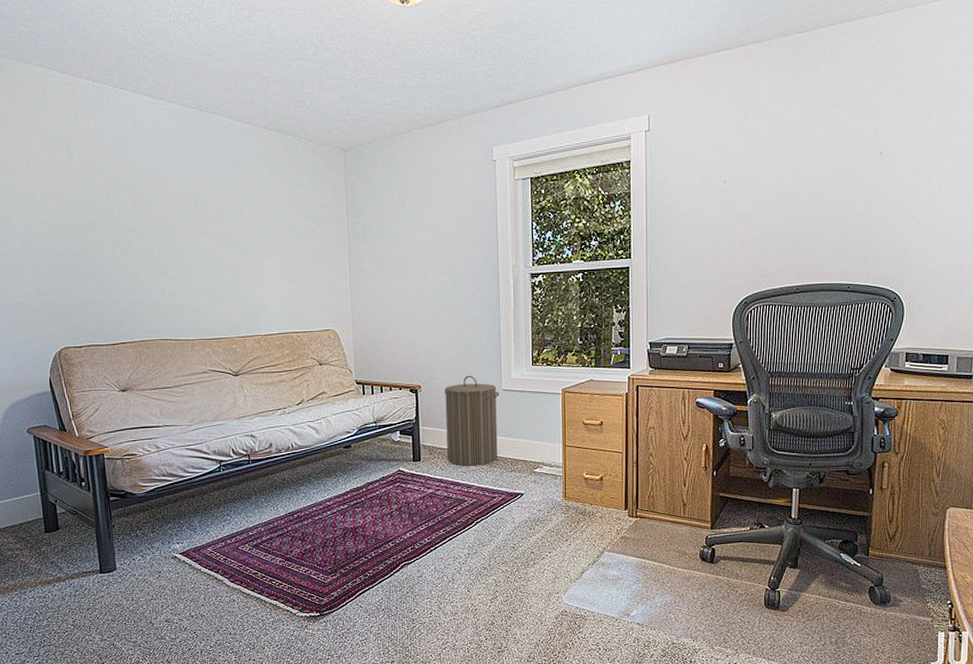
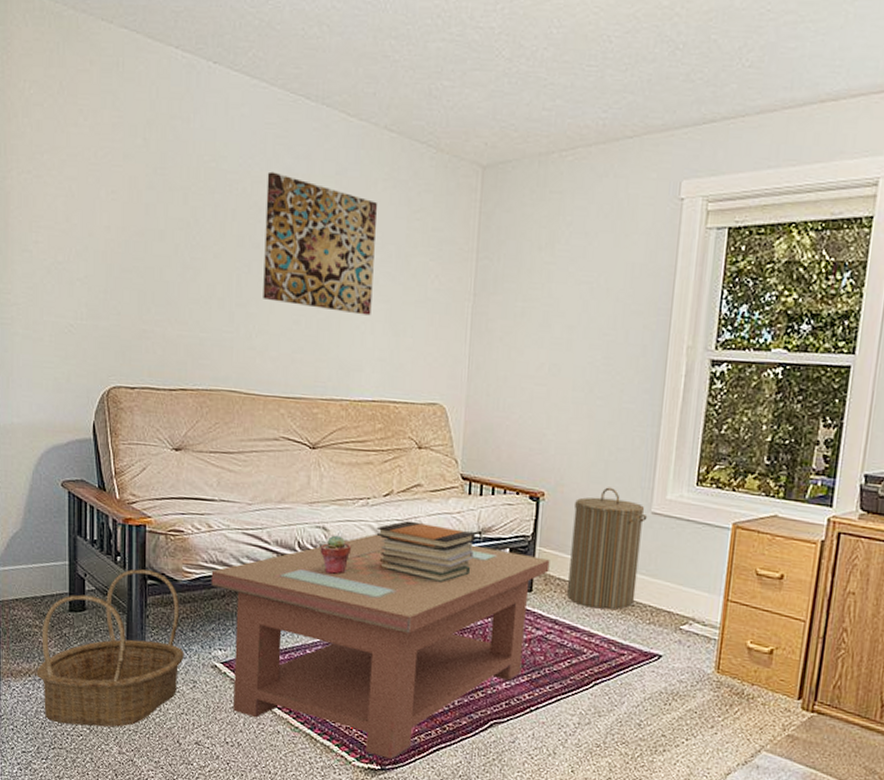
basket: none [21,489,148,625] -> present [36,568,184,728]
coffee table: none [163,432,432,606] -> present [211,533,550,759]
wall art: none [174,167,270,270] -> present [263,171,378,316]
potted succulent: none [250,440,276,471] -> present [320,535,352,575]
book stack: none [294,421,373,464] -> present [376,520,475,583]

